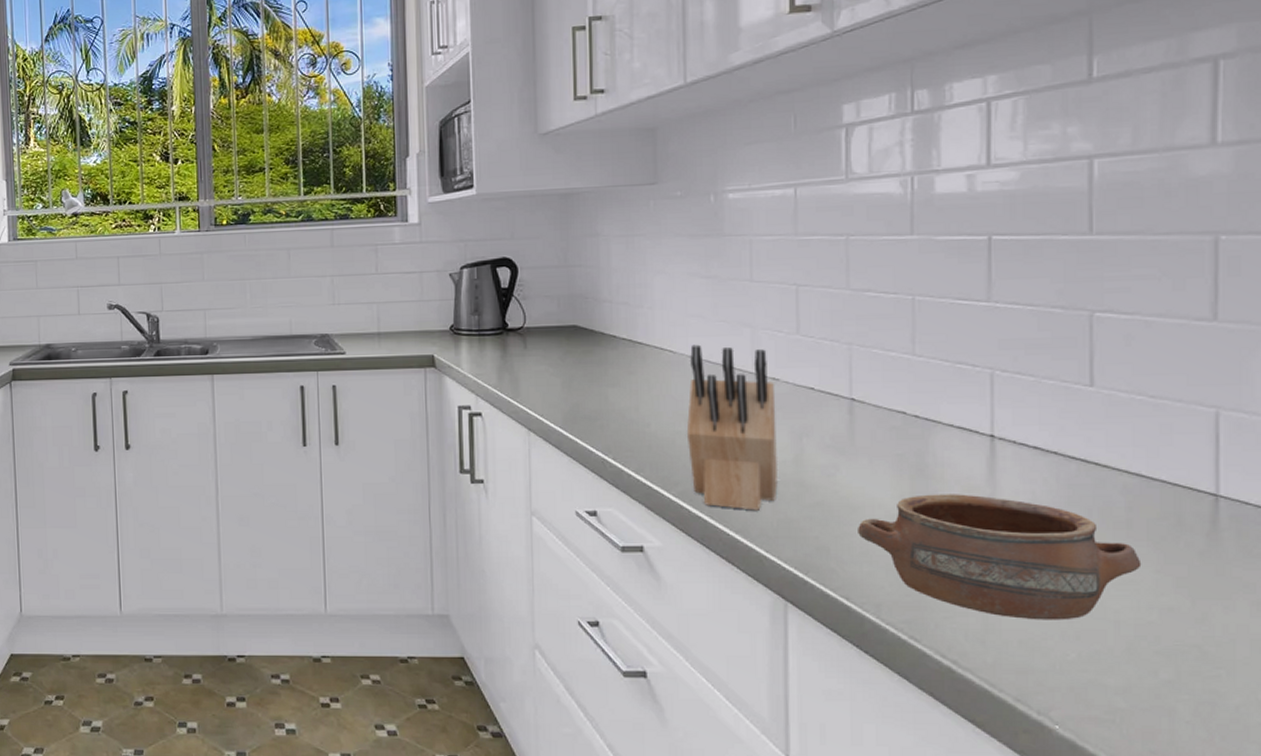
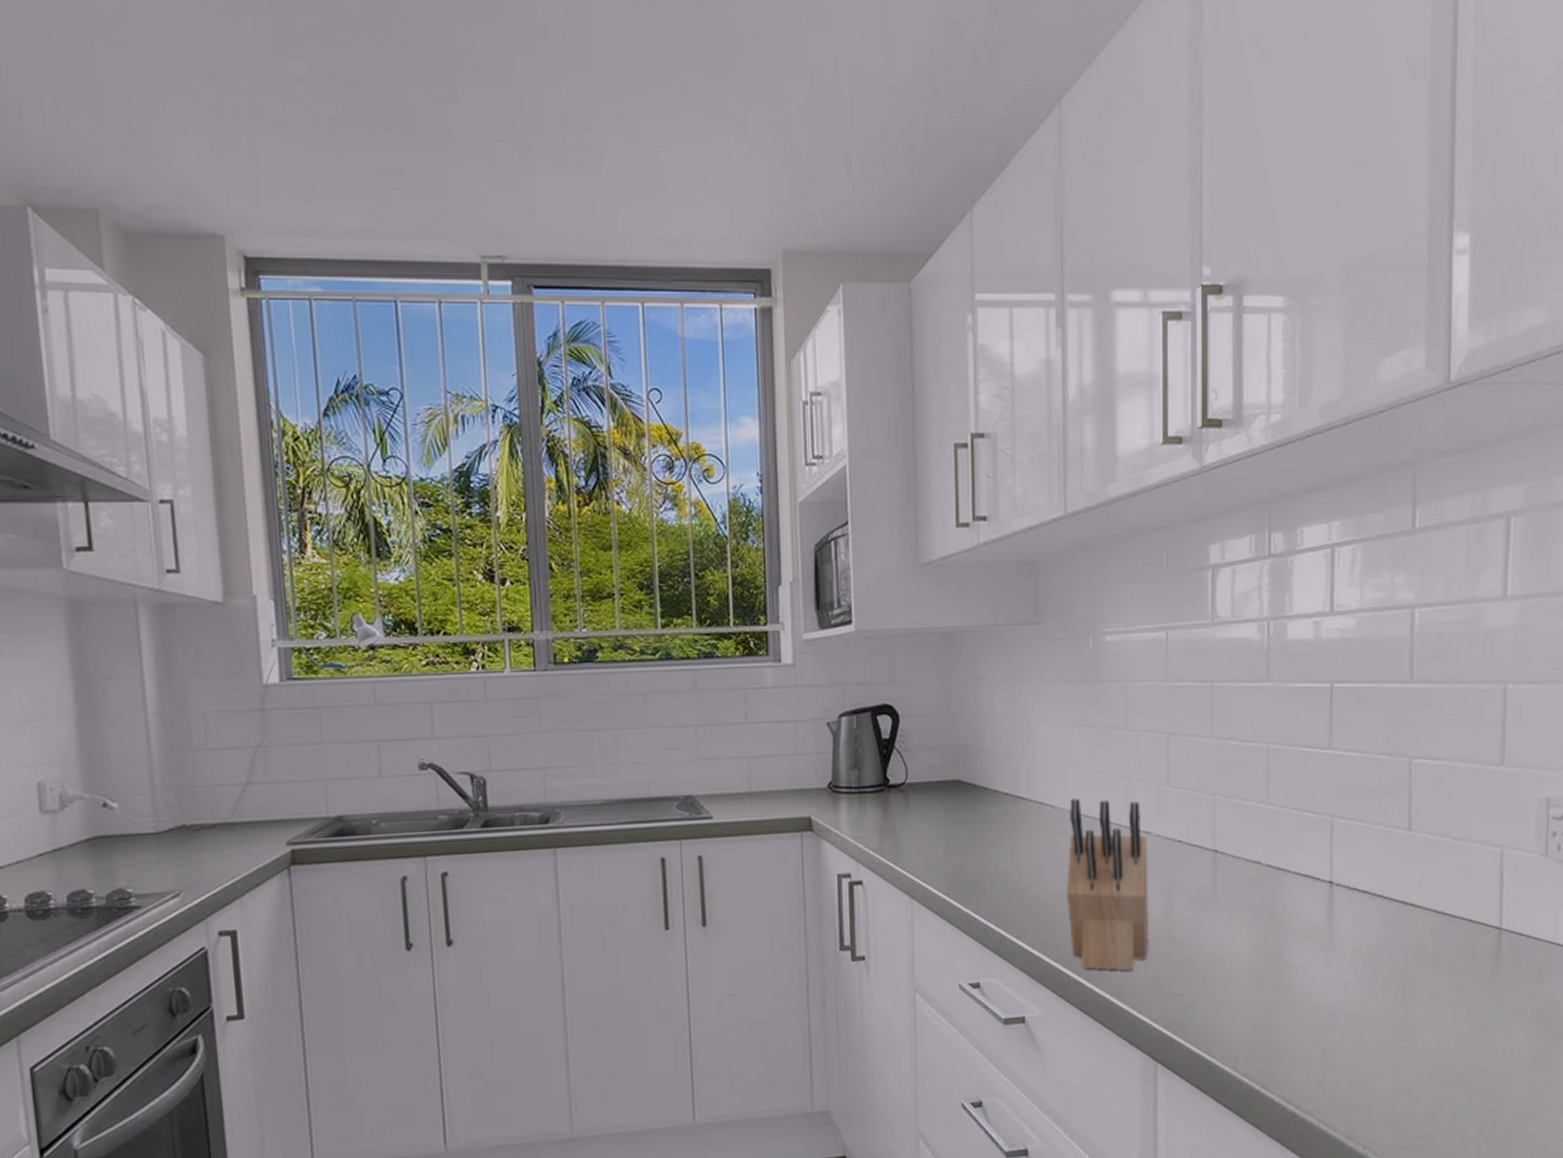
pottery: present [858,494,1142,620] -> none [1219,941,1444,1059]

